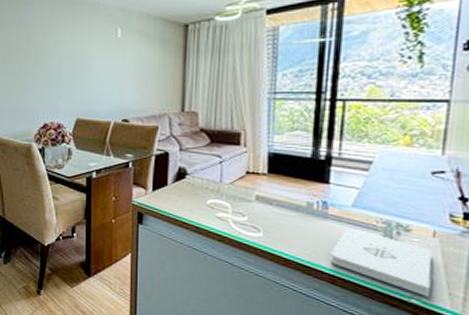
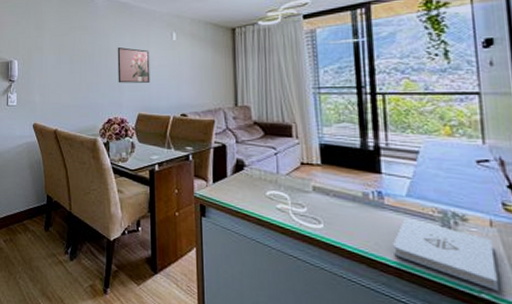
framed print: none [55,45,91,85] -> present [117,47,150,83]

